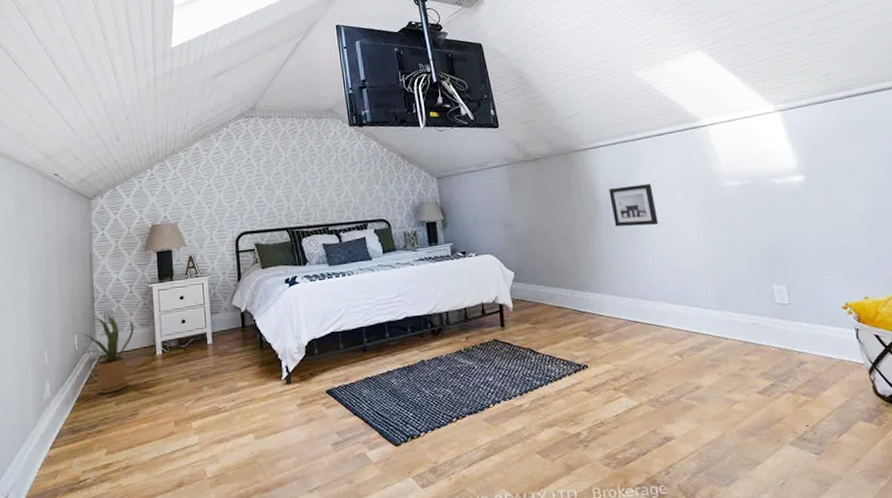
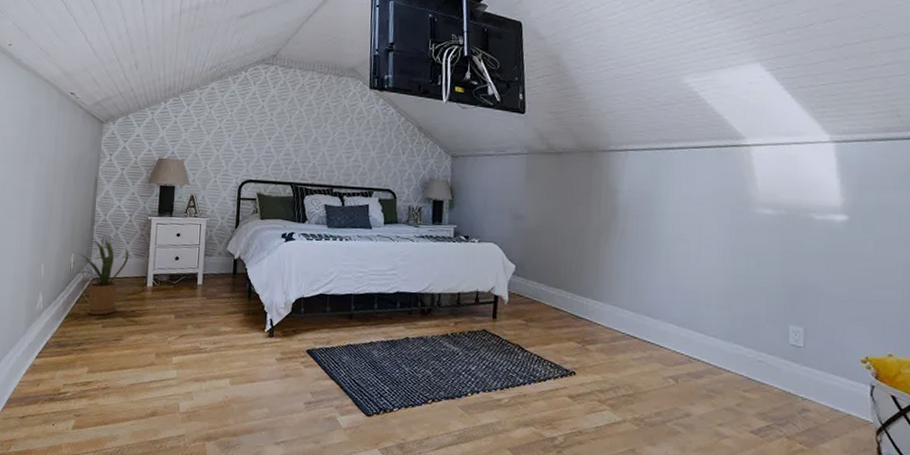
wall art: present [608,184,659,227] -> none [630,195,678,242]

